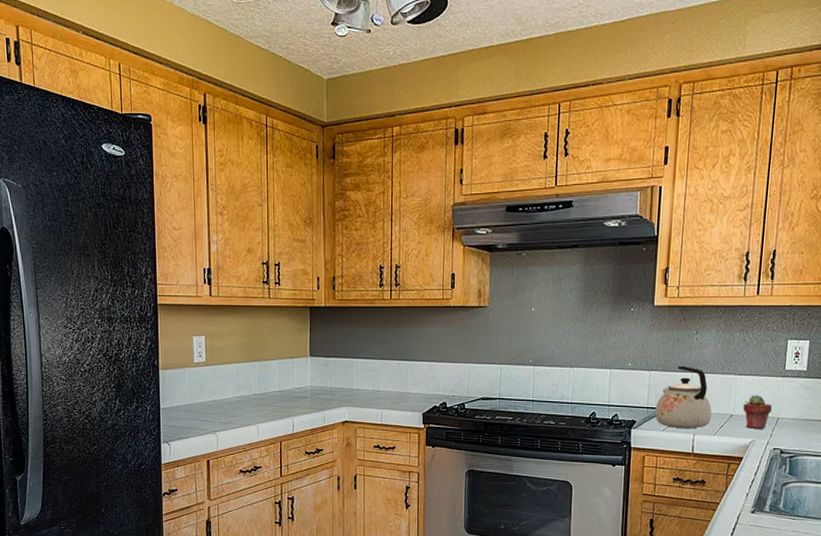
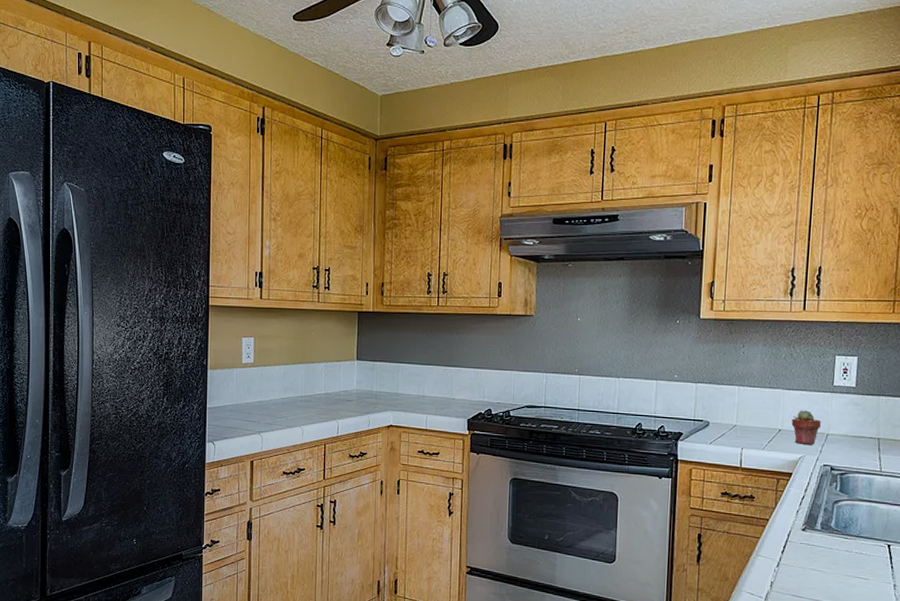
kettle: present [654,365,712,429] -> none [701,378,760,443]

